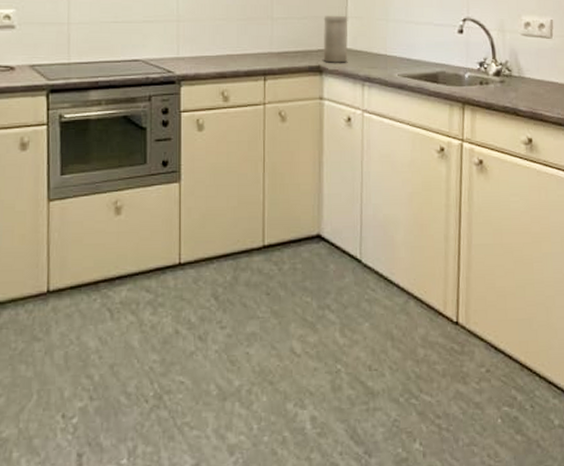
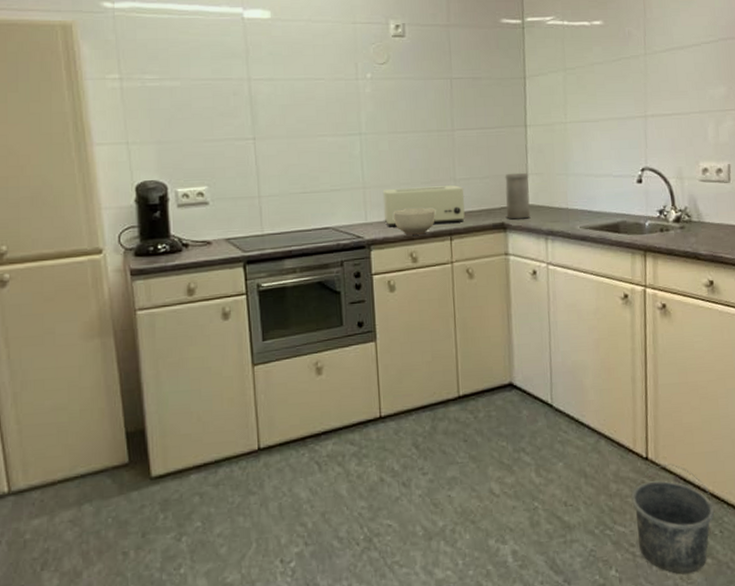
toaster: none [196,23,281,63] -> present [382,185,465,227]
bowl: none [206,45,251,73] -> present [392,208,436,235]
bucket: none [439,330,525,450] -> present [631,464,714,574]

